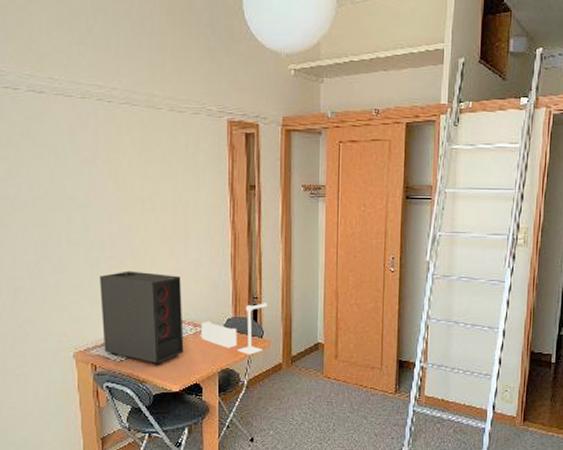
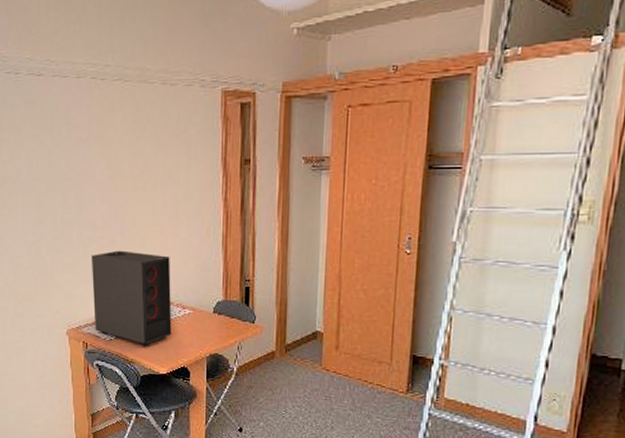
desk lamp: present [200,303,268,355] -> none [188,286,261,341]

